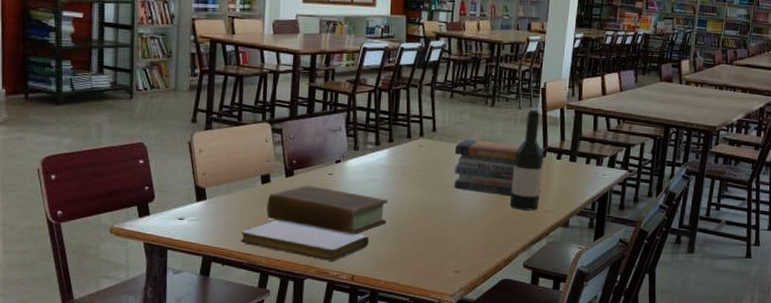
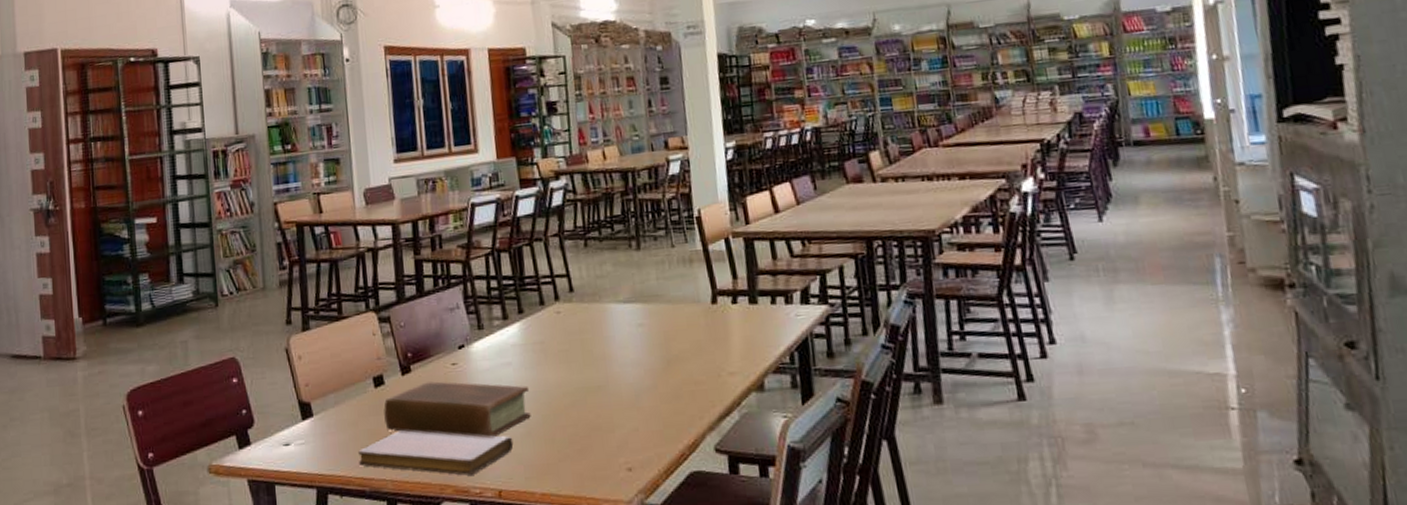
book stack: present [454,138,545,197] -> none [600,292,719,361]
wine bottle: present [509,109,544,211] -> none [677,244,721,377]

